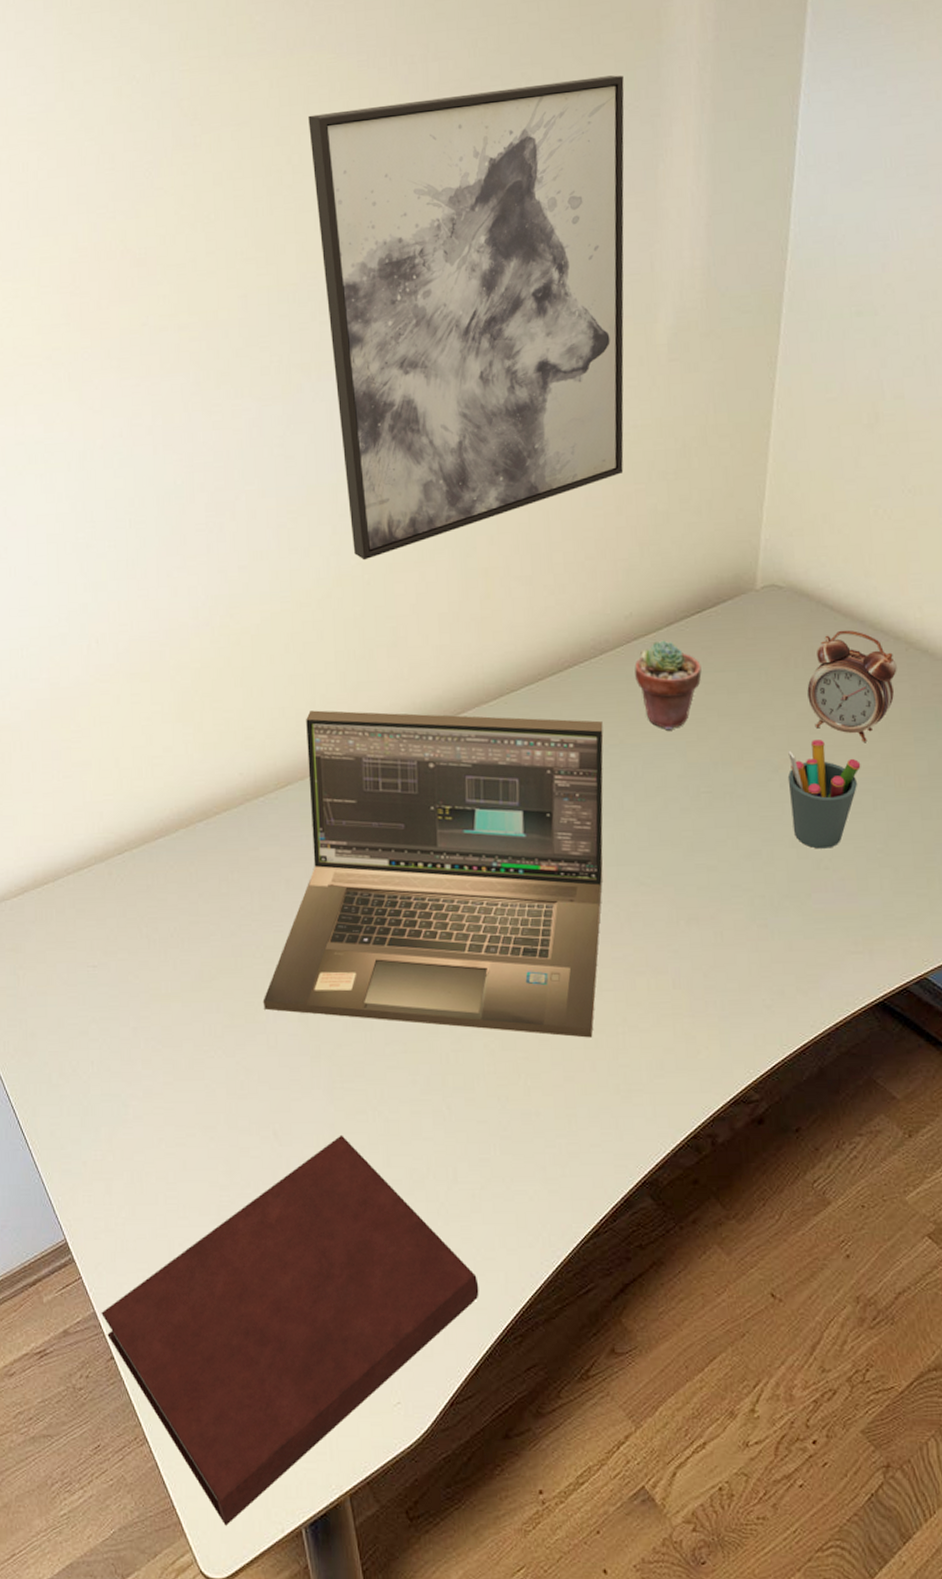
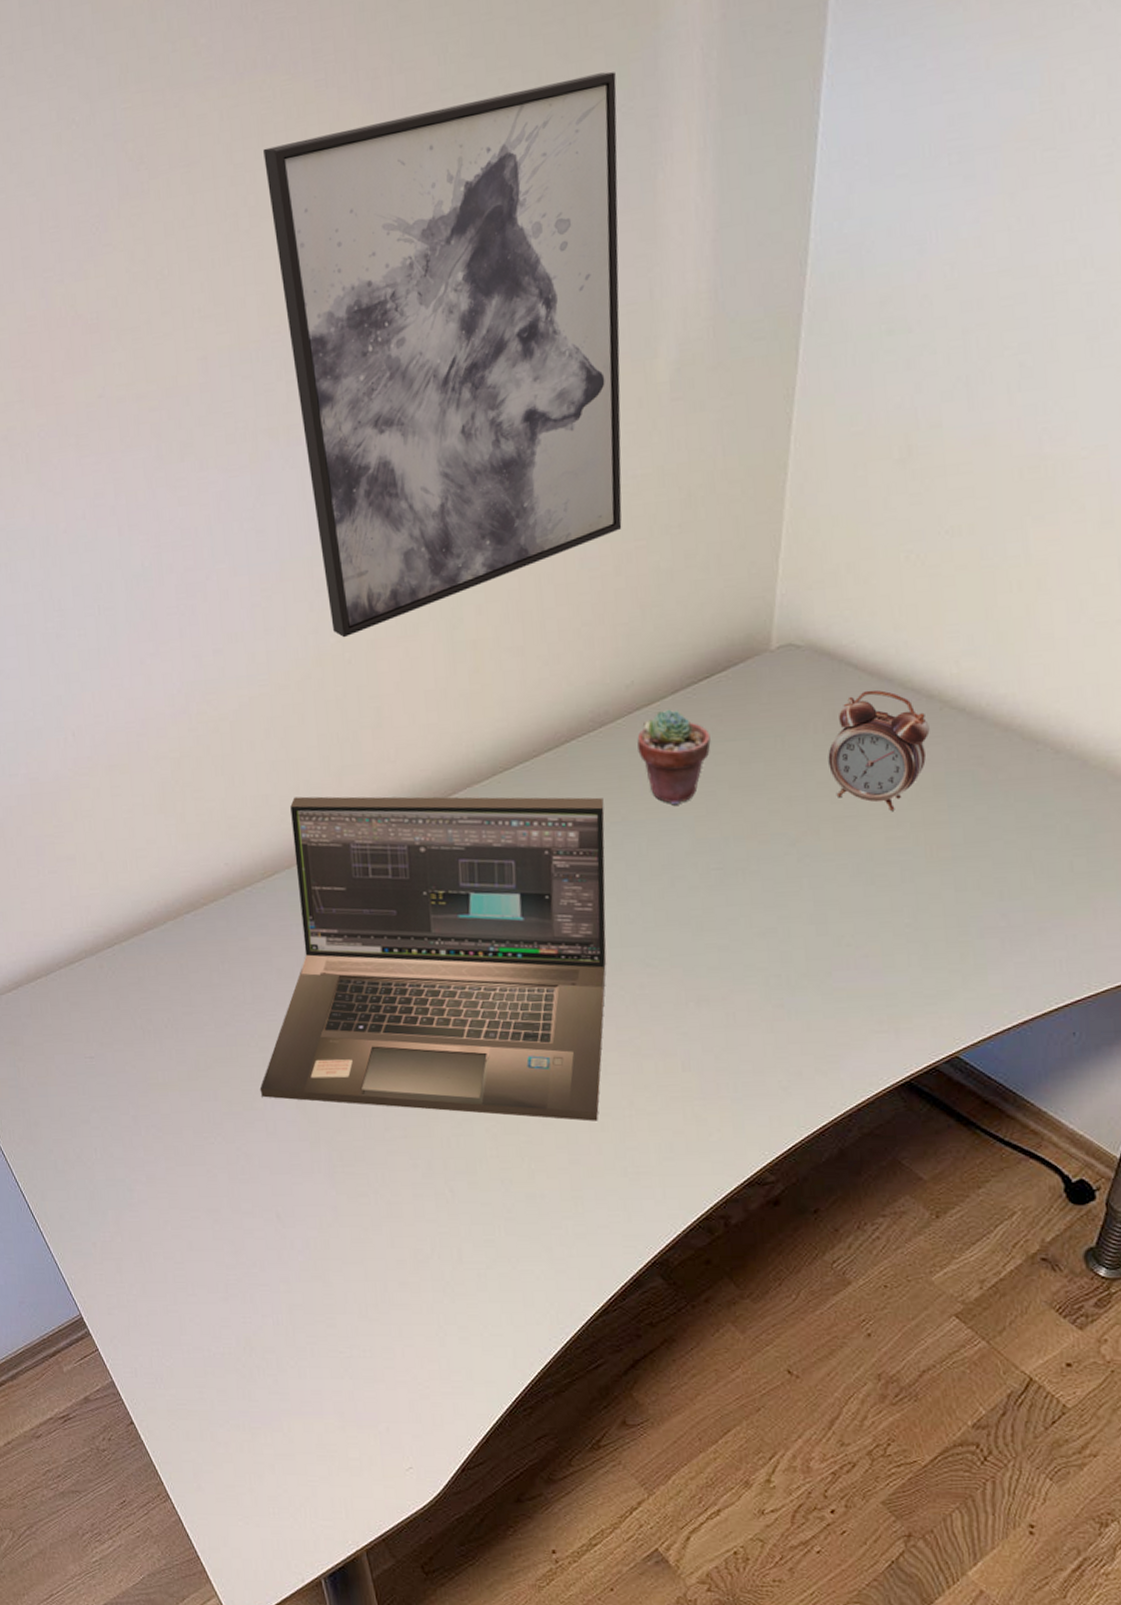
notebook: present [101,1134,479,1526] -> none [119,1217,488,1575]
pen holder: present [787,740,861,849] -> none [806,810,888,925]

